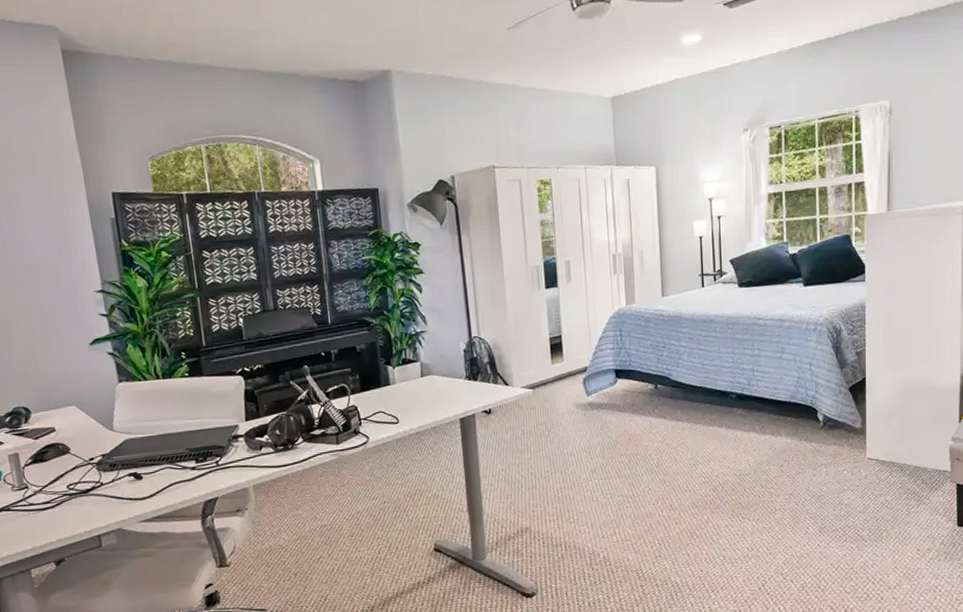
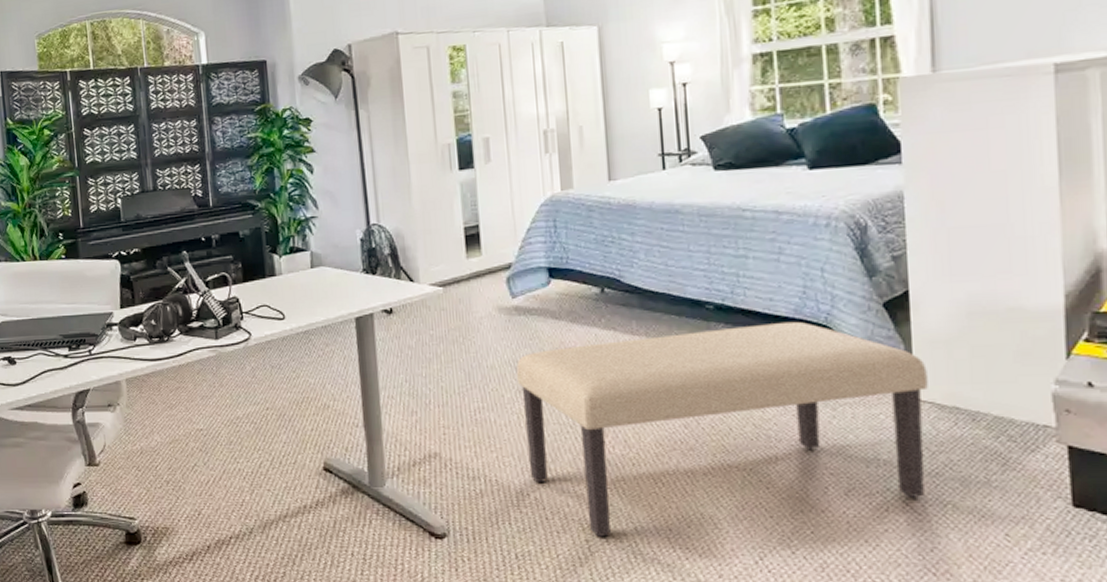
bench: none [590,404,875,582] -> present [516,321,928,537]

